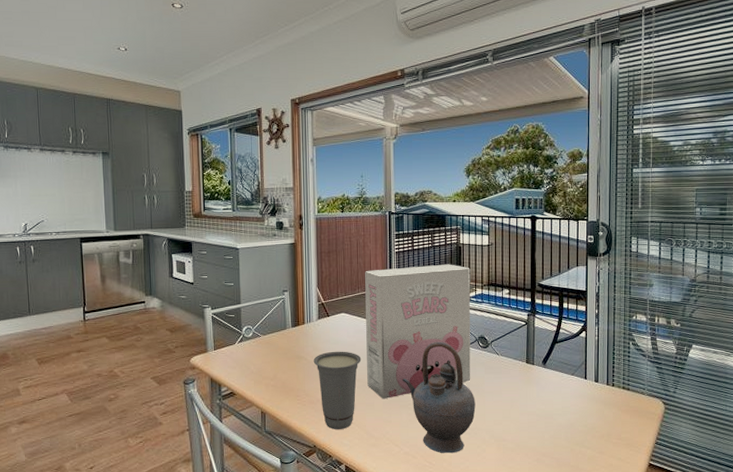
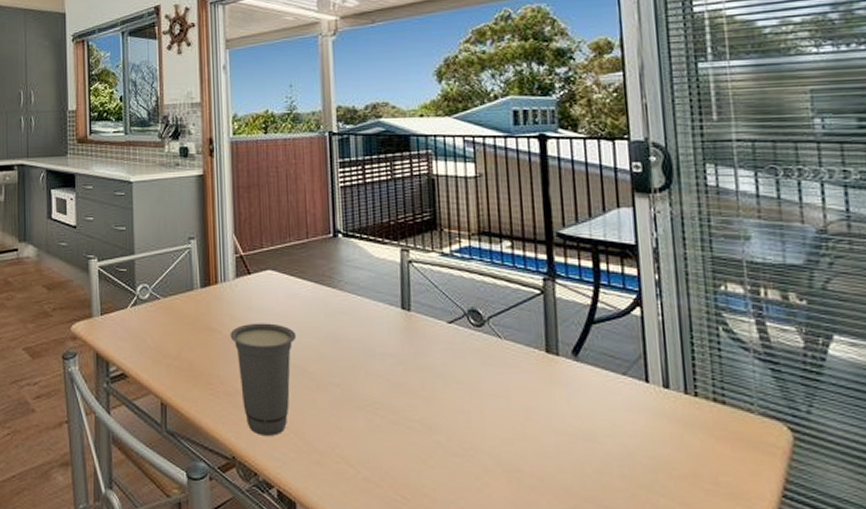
cereal box: present [365,264,471,400] -> none [298,203,460,396]
teapot: present [401,341,476,454] -> none [355,314,470,485]

